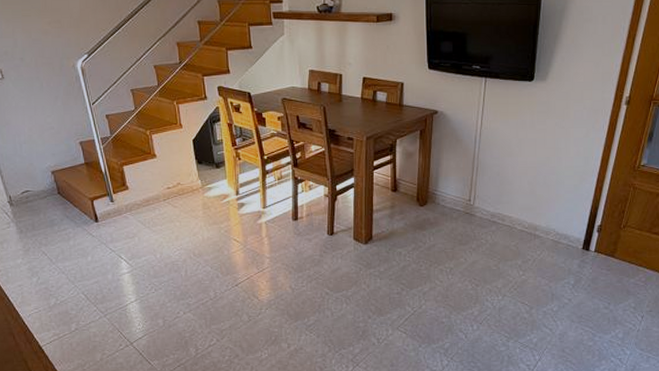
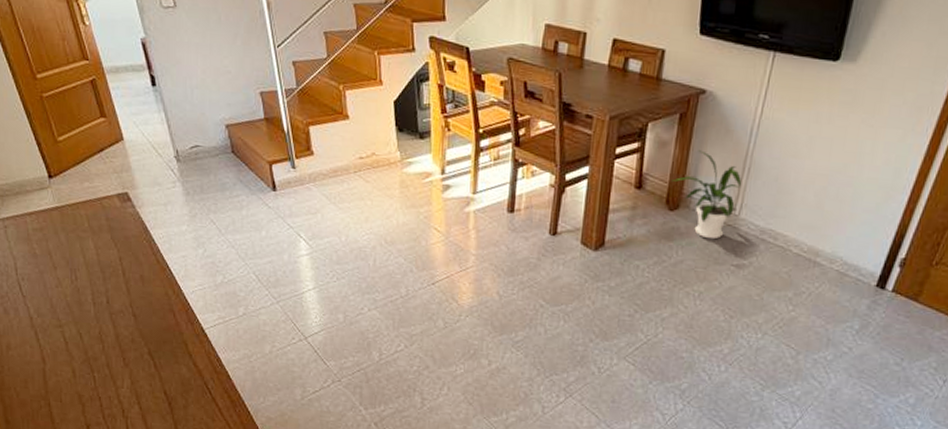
house plant: none [419,157,473,226] -> present [672,150,742,240]

